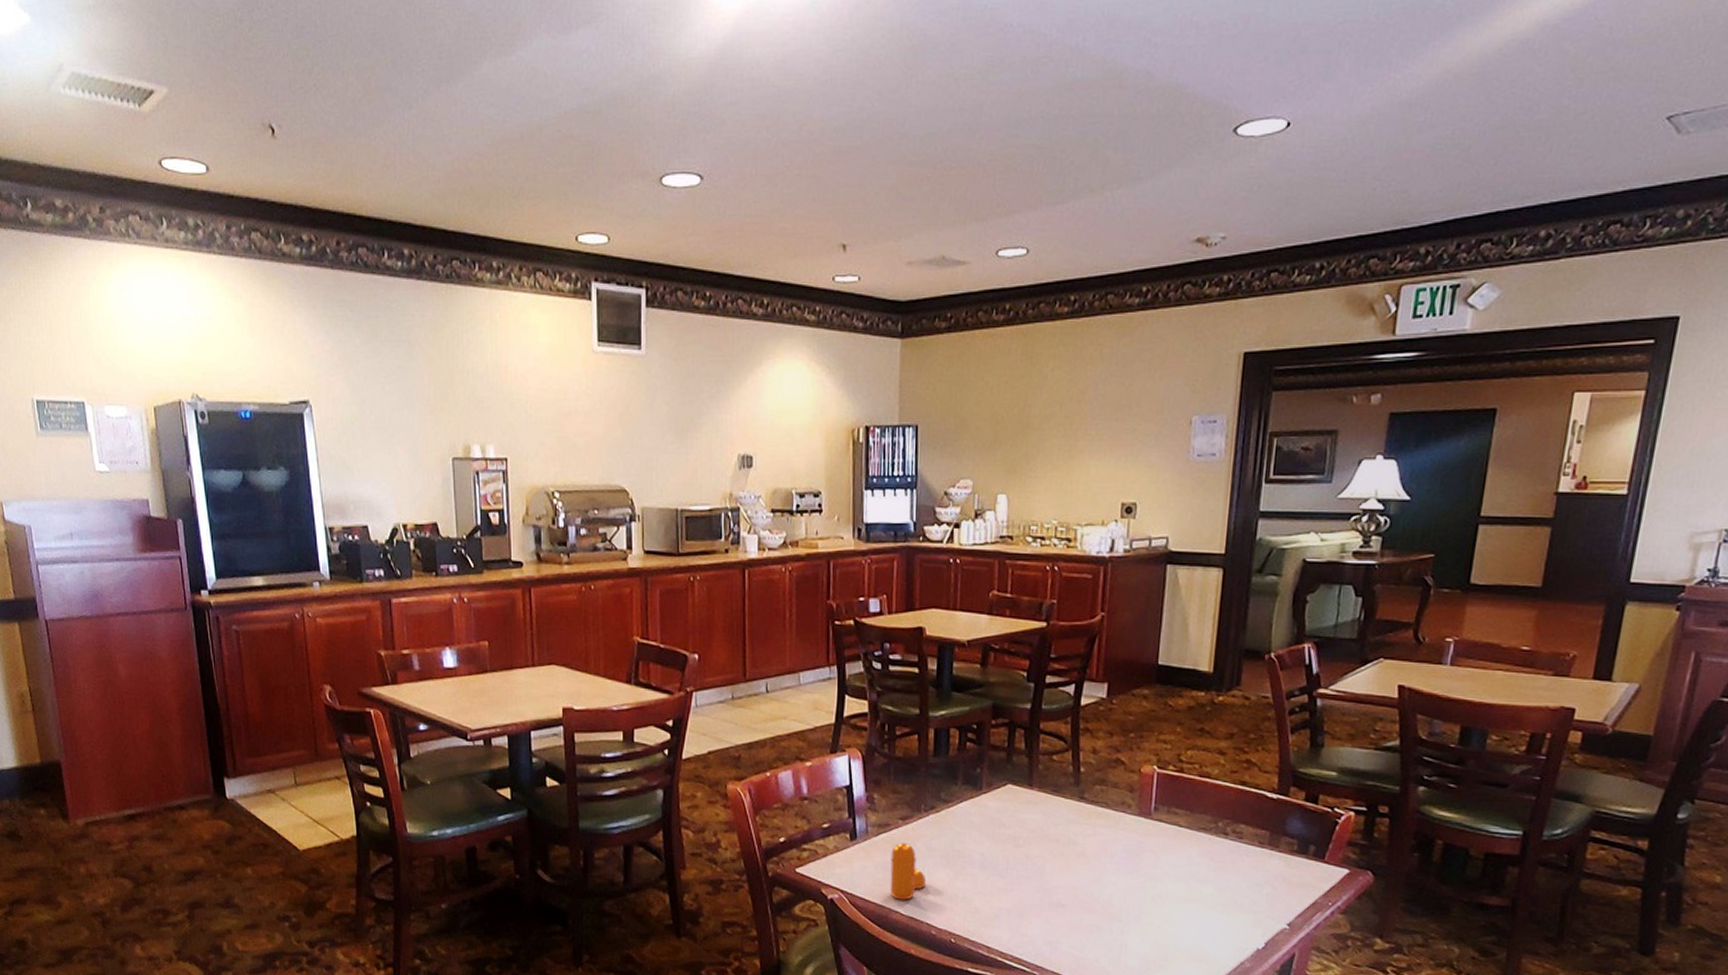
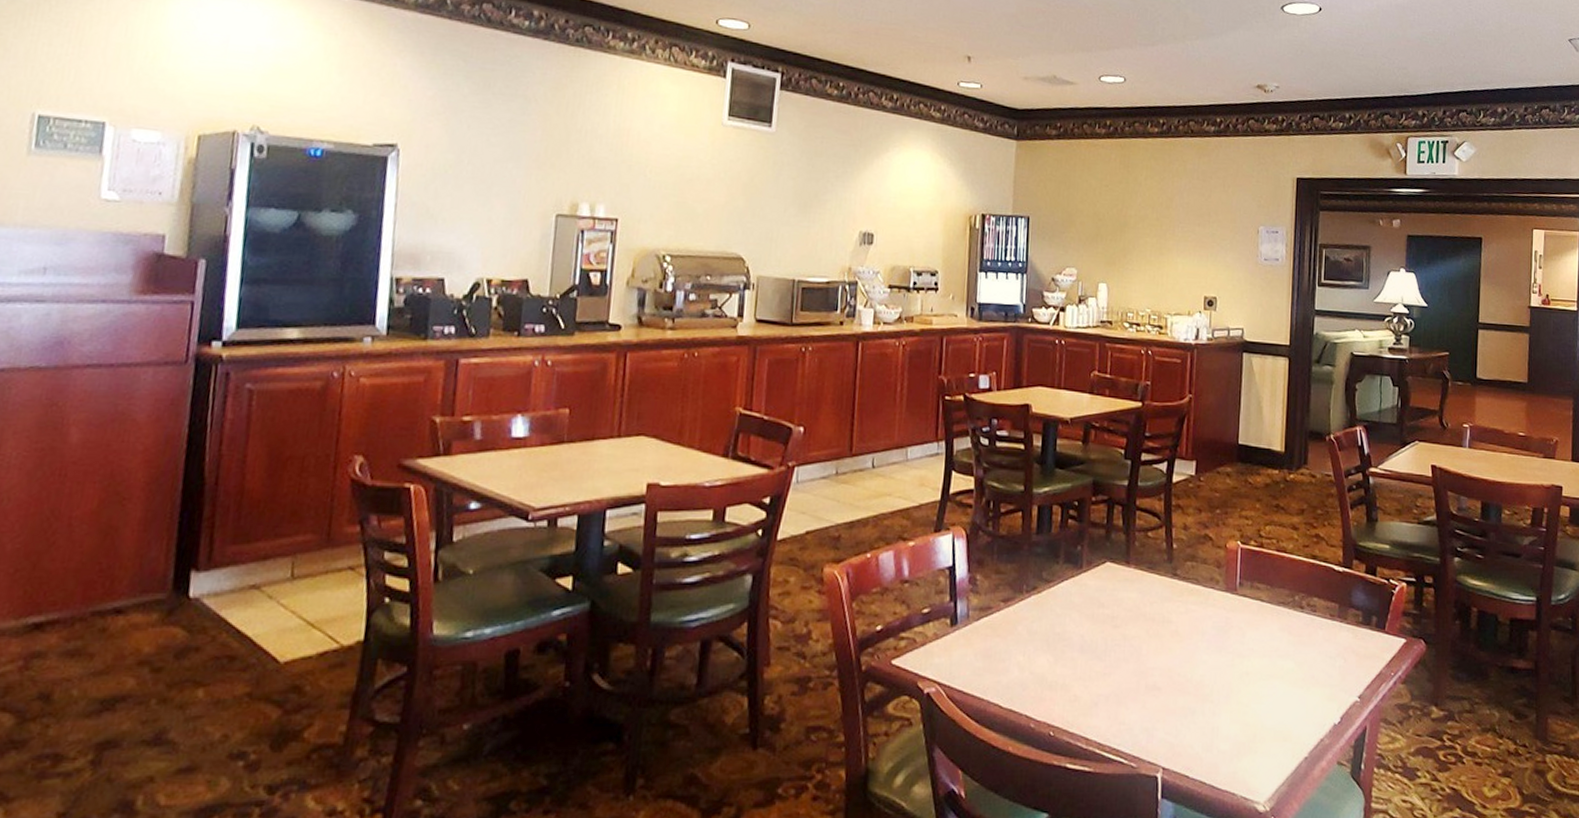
pepper shaker: present [890,842,927,900] -> none [989,626,1027,691]

